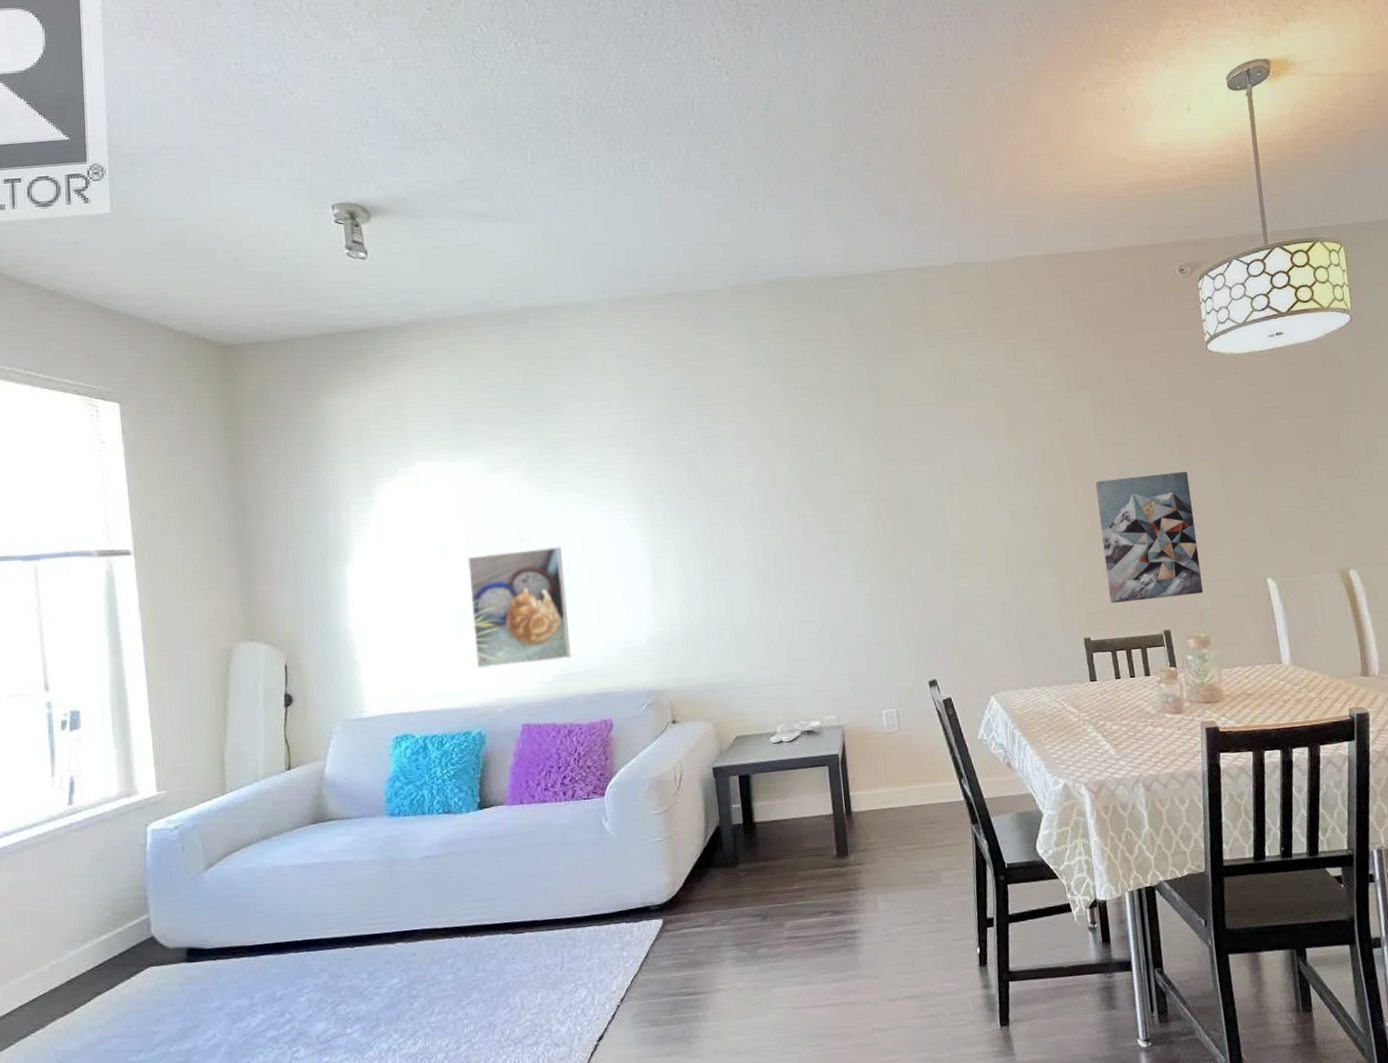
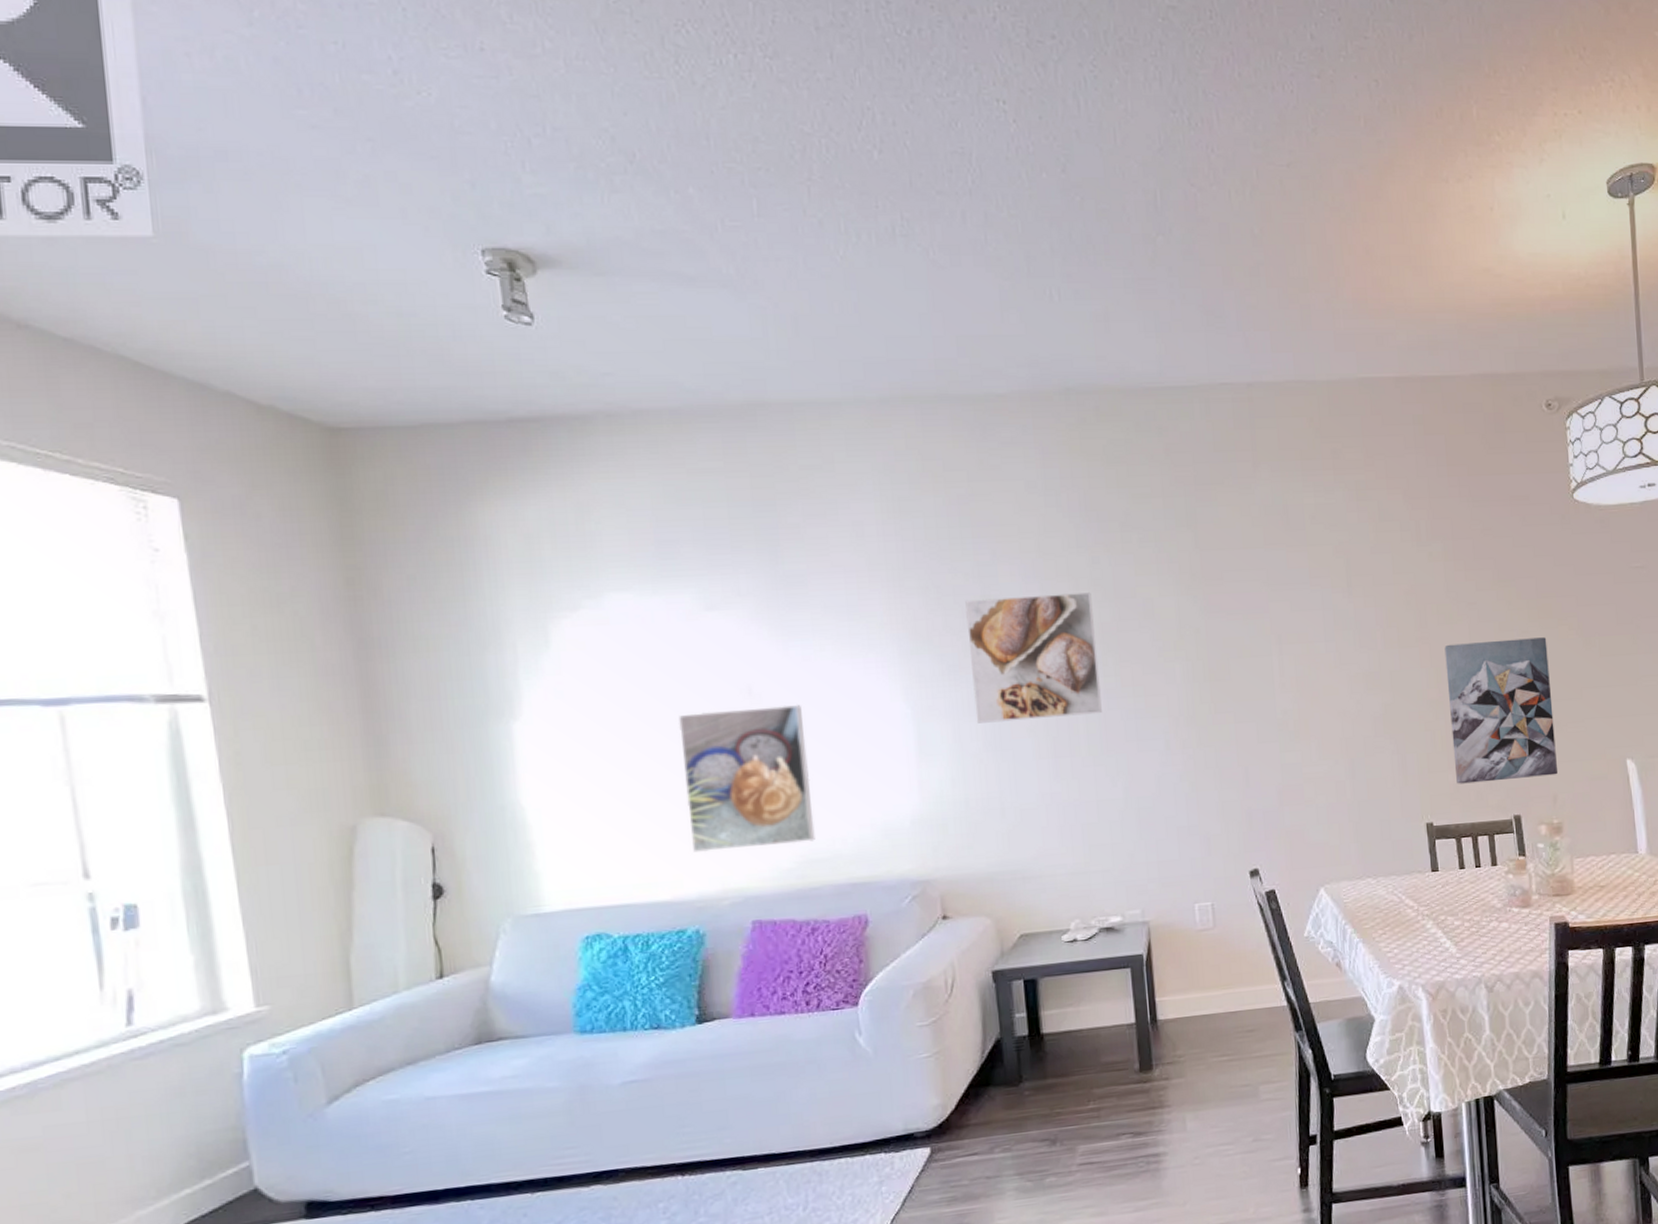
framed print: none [690,447,801,559] -> present [965,592,1102,723]

